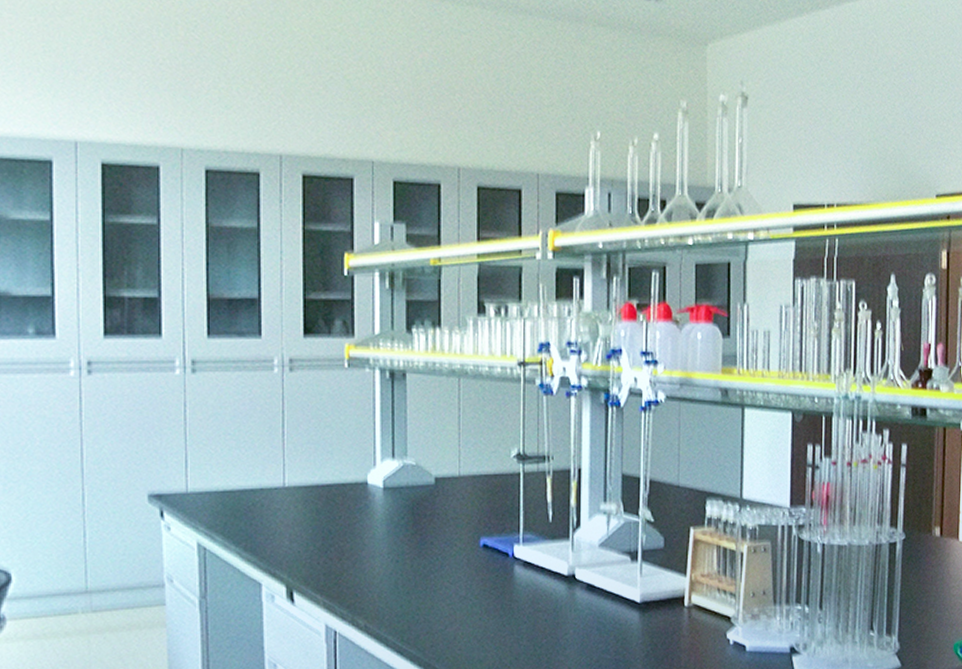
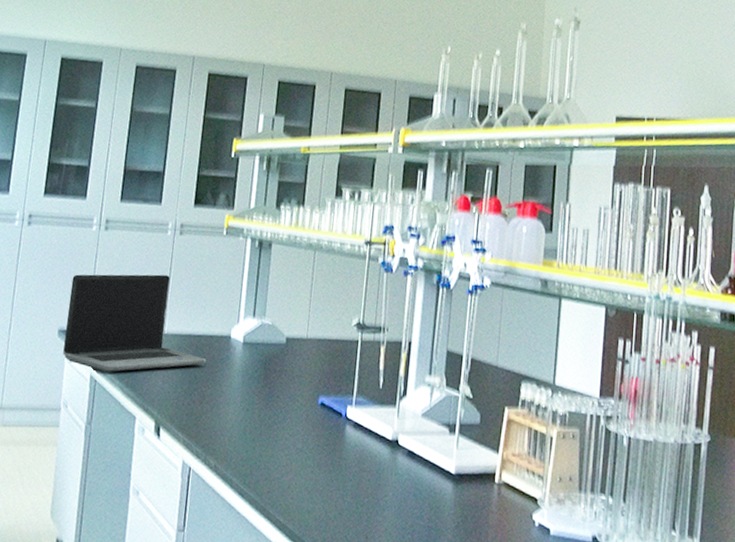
laptop computer: none [157,420,341,537] -> present [63,274,207,372]

